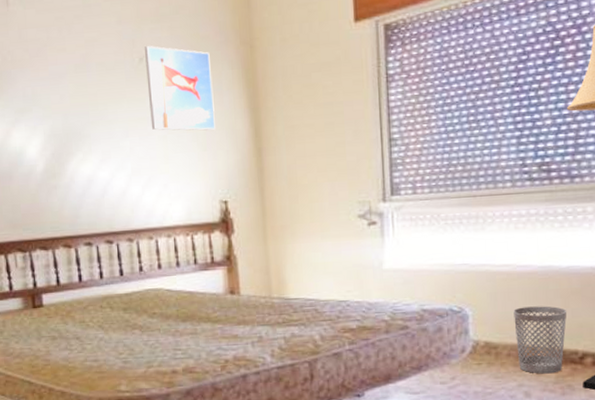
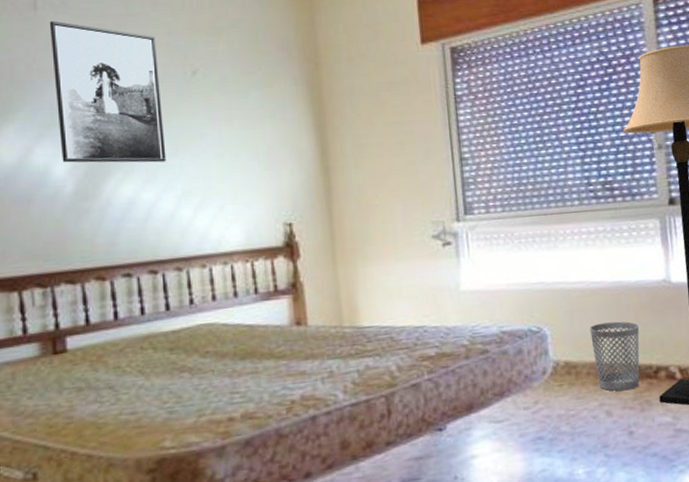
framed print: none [19,15,119,145] -> present [49,20,167,163]
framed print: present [145,46,215,131] -> none [198,59,278,149]

